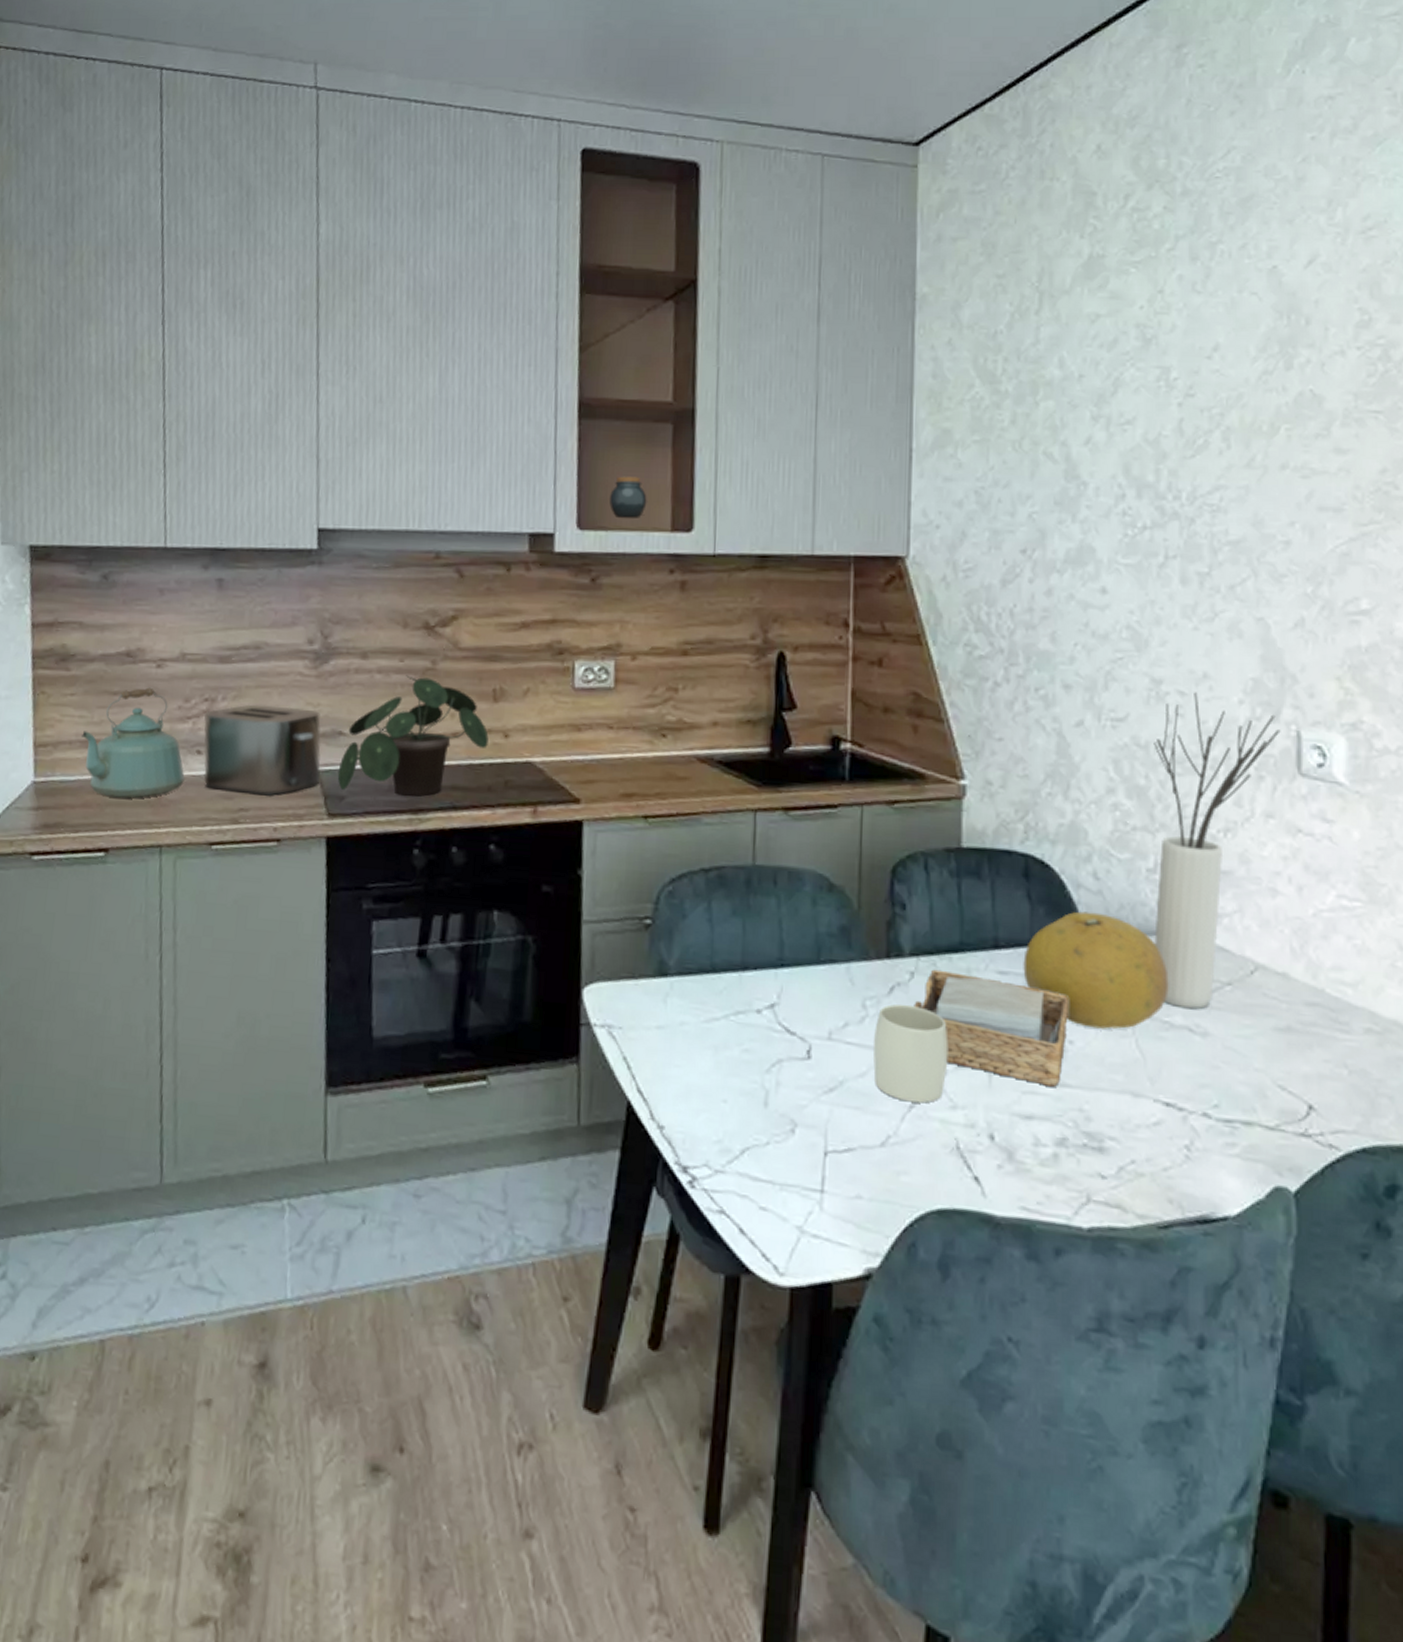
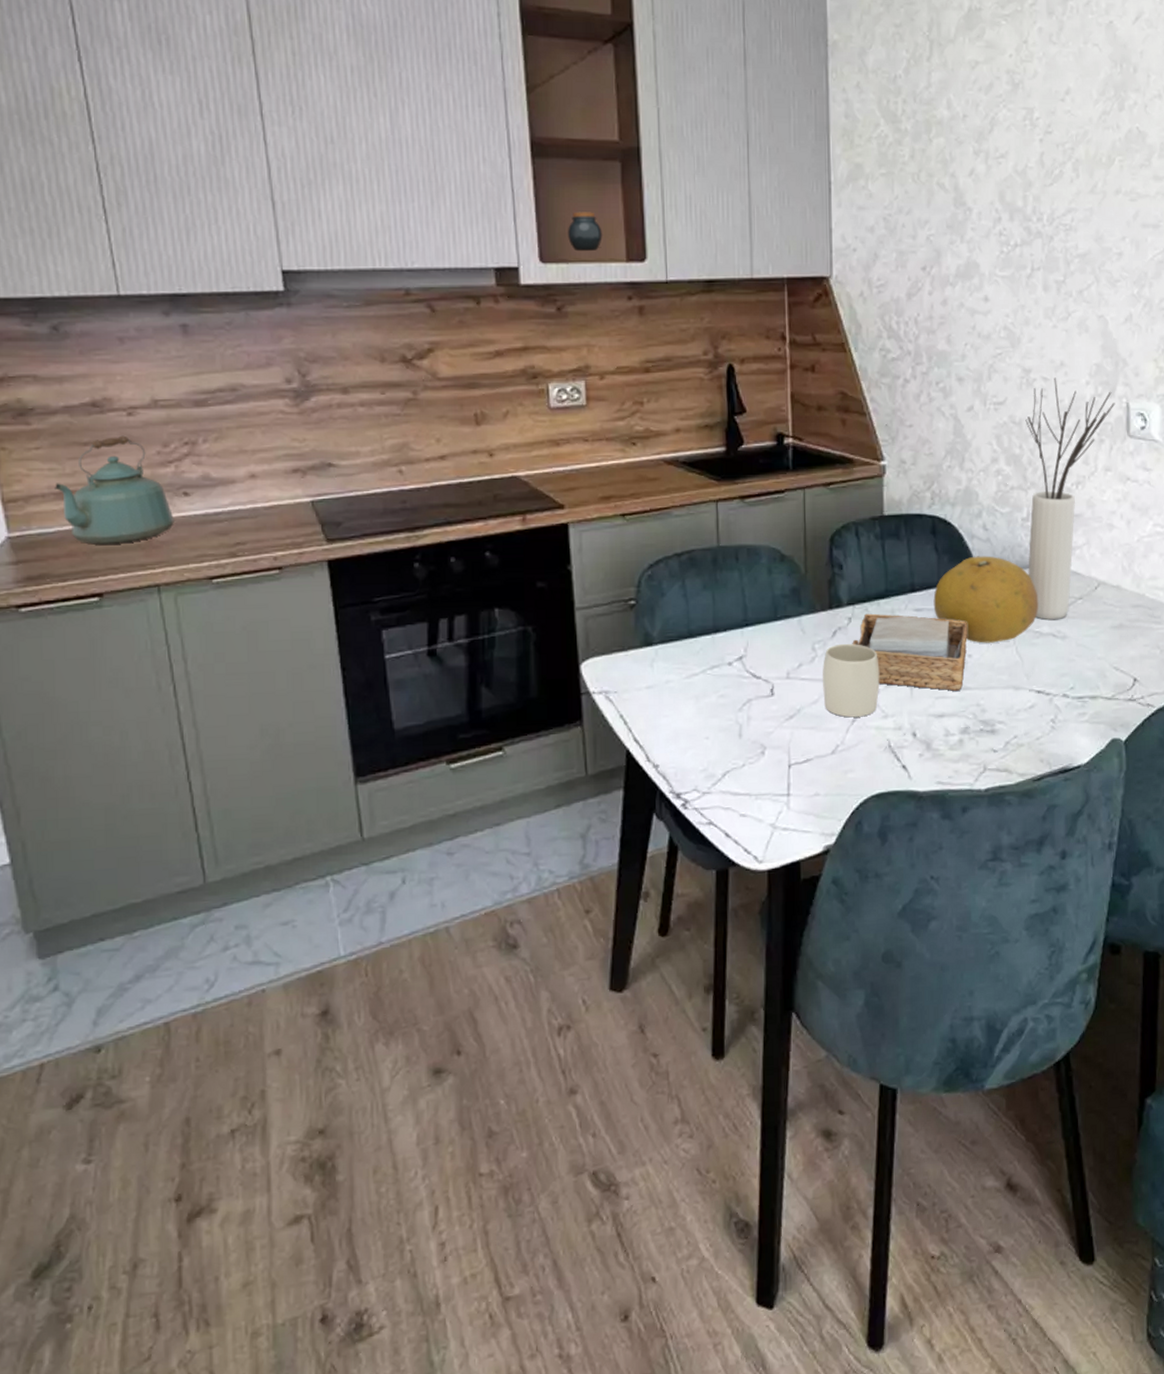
toaster: present [204,704,321,797] -> none [187,444,314,530]
potted plant: present [337,675,489,798] -> none [331,406,475,517]

